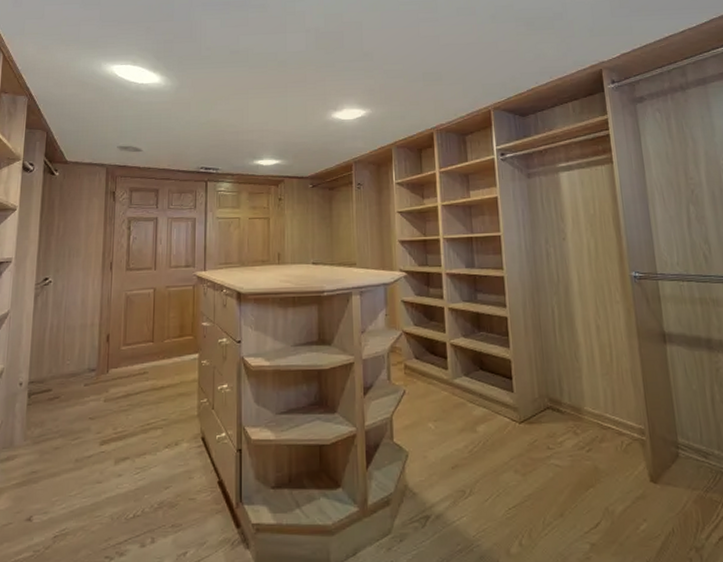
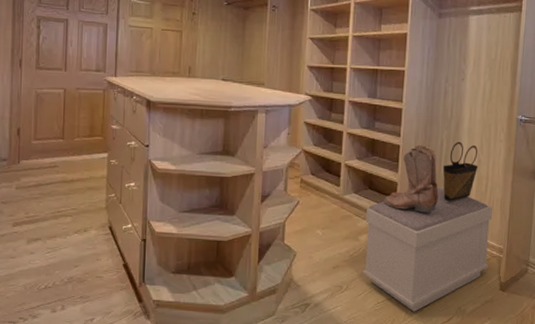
bench: none [481,361,632,518] -> present [363,187,493,312]
boots: none [497,312,560,393] -> present [383,143,439,213]
handbag: none [558,307,598,378] -> present [443,141,479,202]

